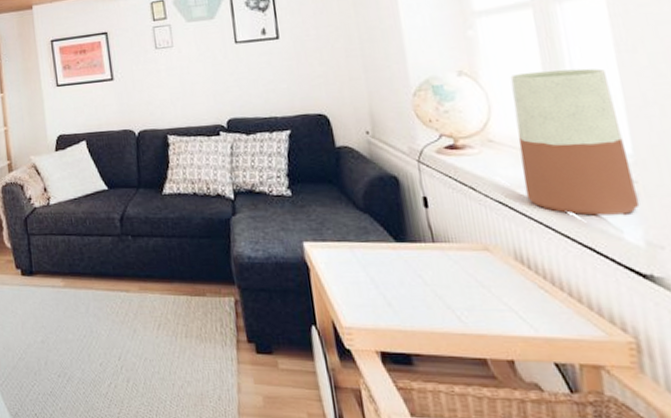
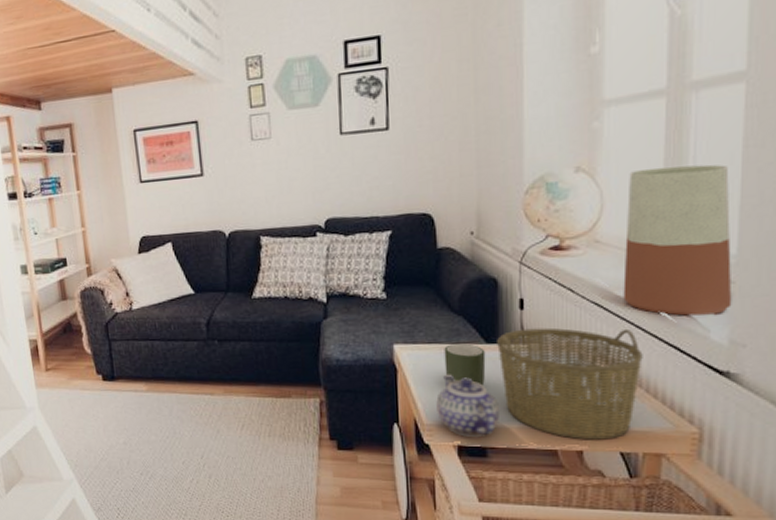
teapot: none [352,273,421,343] -> present [436,374,501,438]
mug: none [354,242,400,287] -> present [444,344,486,386]
basket: none [406,226,561,348] -> present [497,327,643,440]

